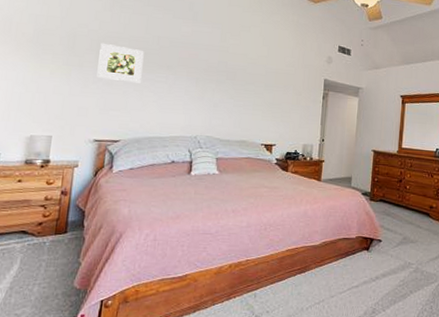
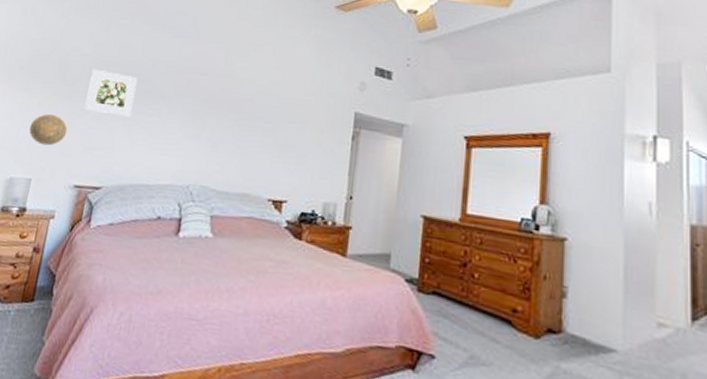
decorative plate: none [44,81,82,108] -> present [29,114,68,146]

